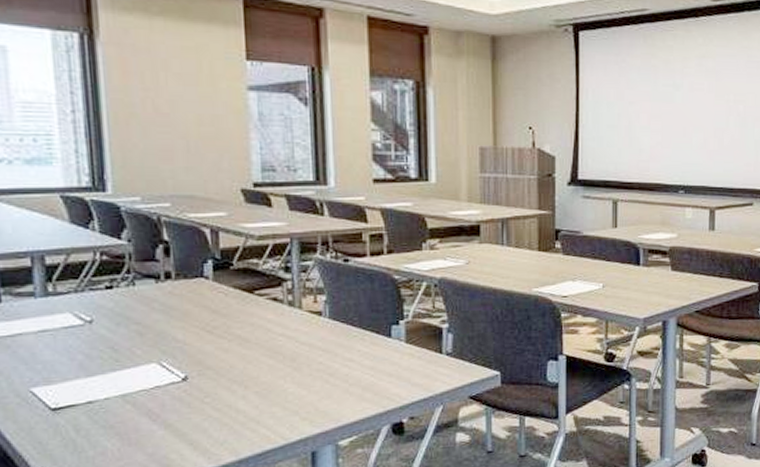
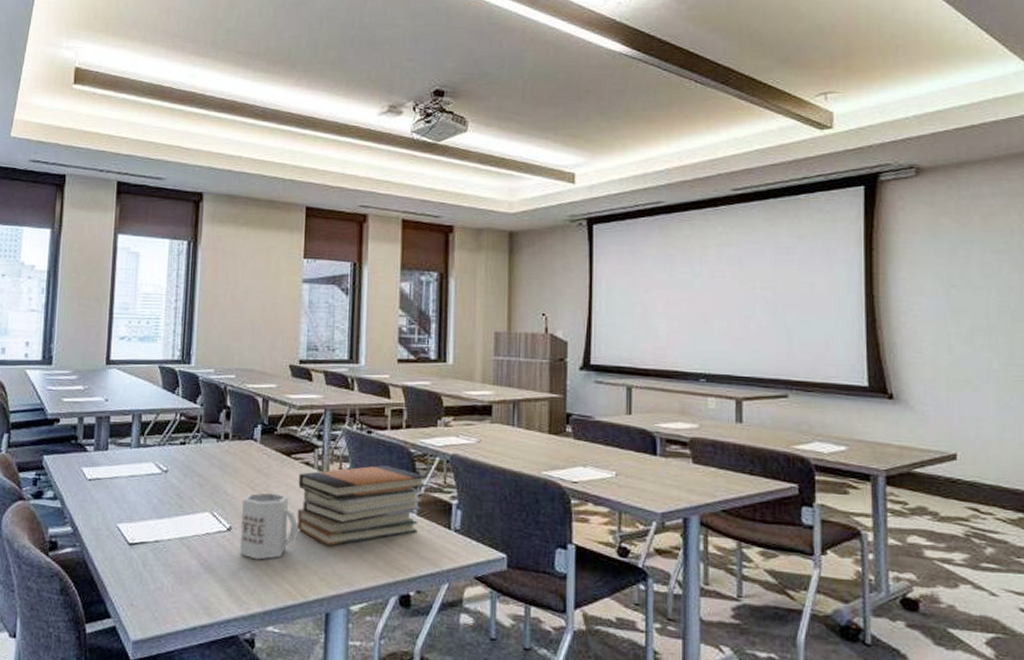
mug: none [197,334,272,408] -> present [239,492,299,560]
book stack: none [265,295,413,384] -> present [297,465,426,546]

